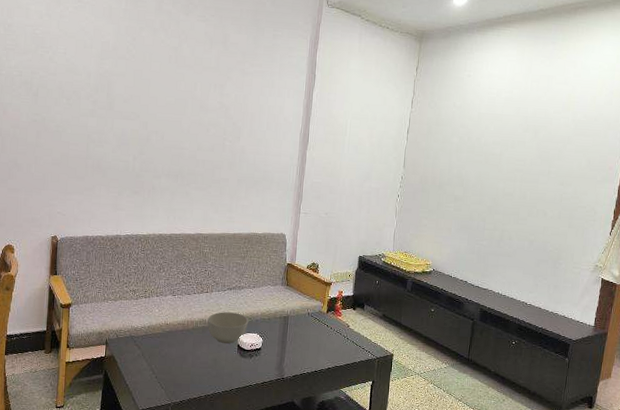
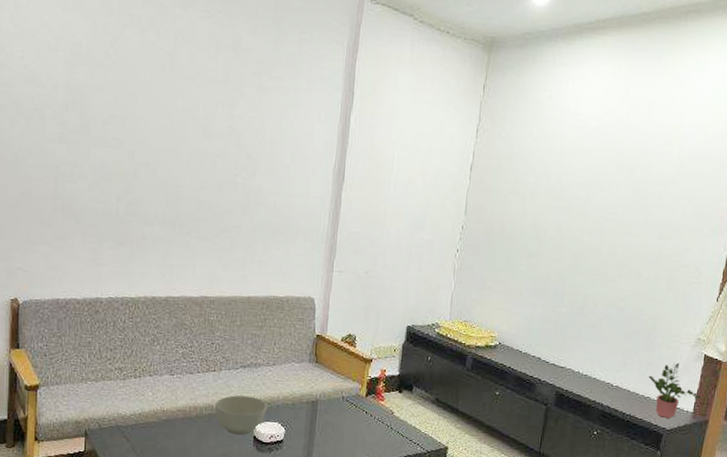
potted plant: none [556,285,601,331] -> present [648,362,701,418]

